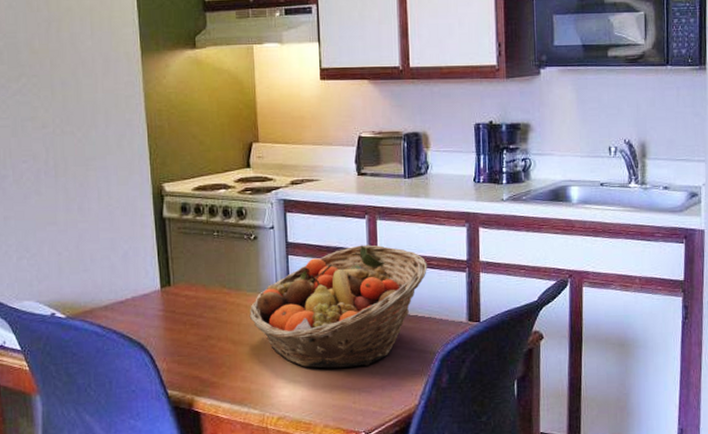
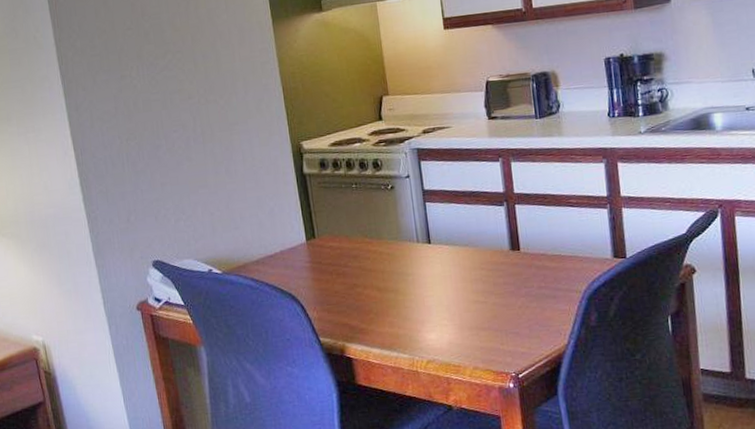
fruit basket: present [249,244,428,369] -> none [392,187,567,311]

